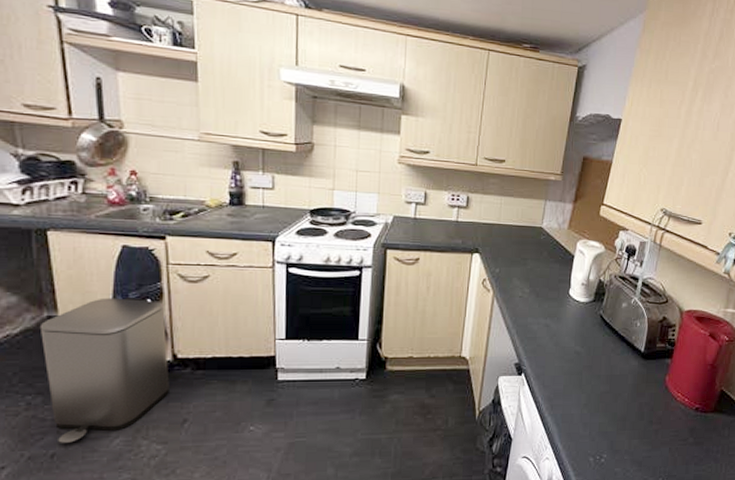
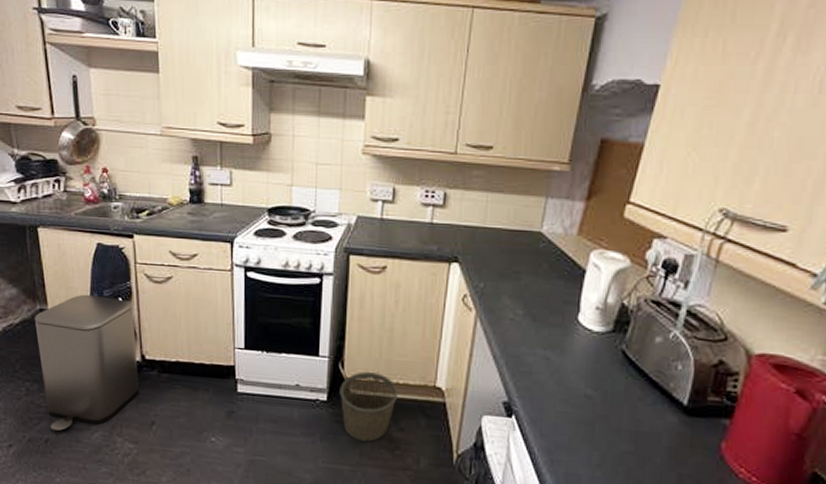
basket: none [377,350,430,411] -> present [340,371,399,442]

